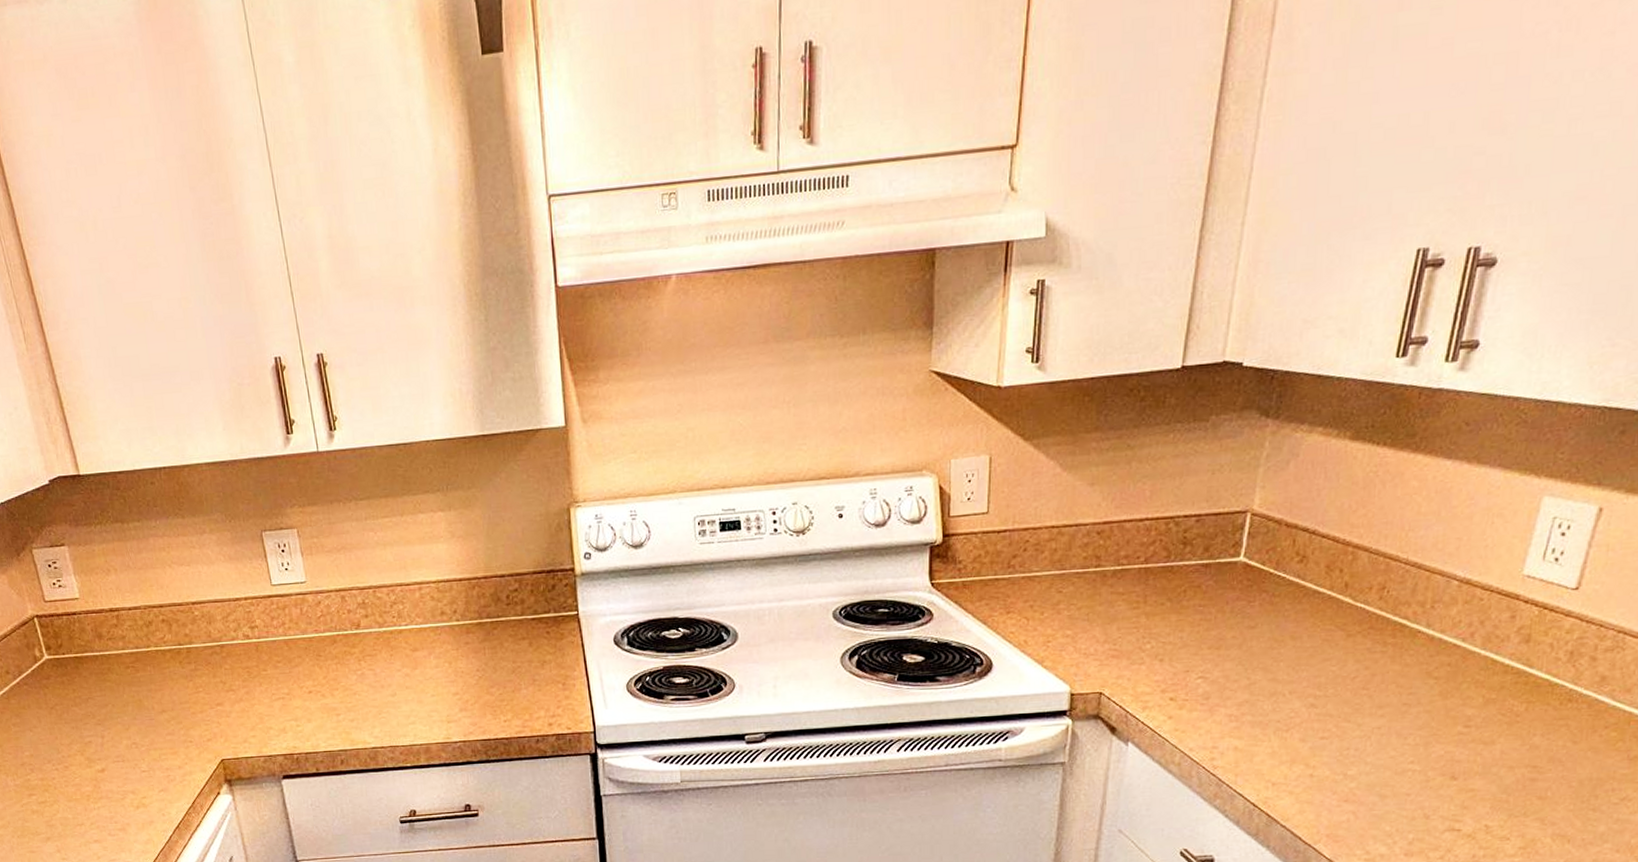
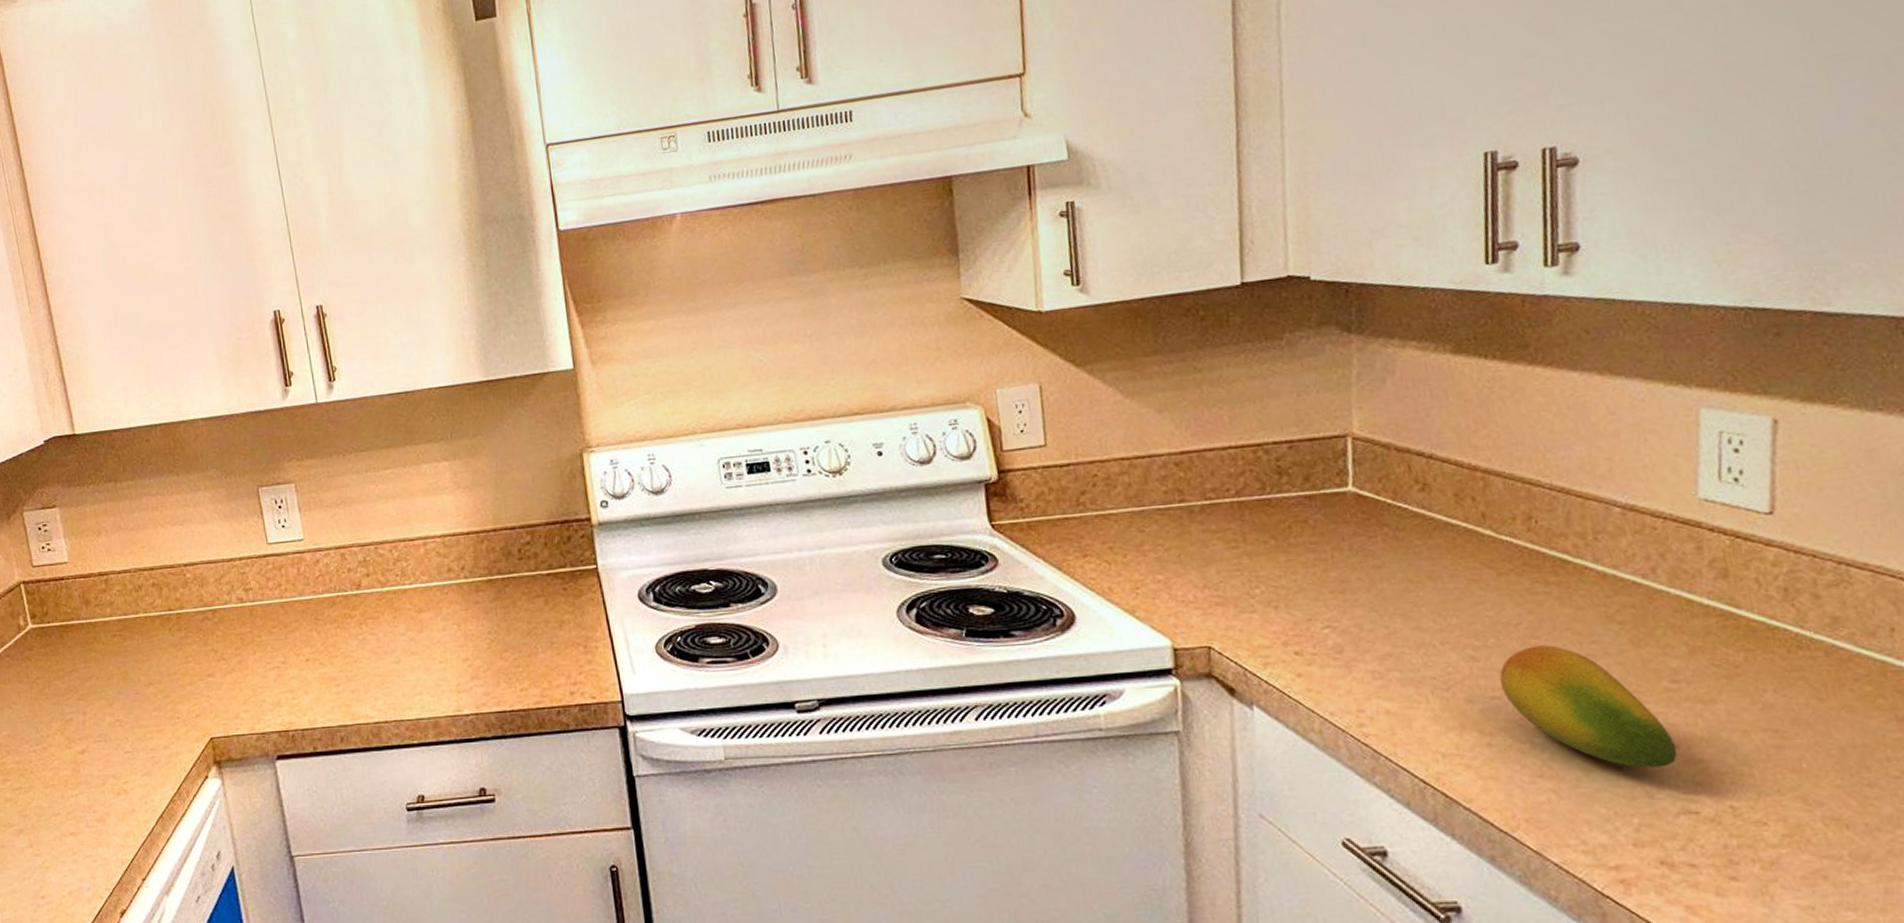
fruit: none [1330,695,1456,795] -> present [1499,645,1678,768]

